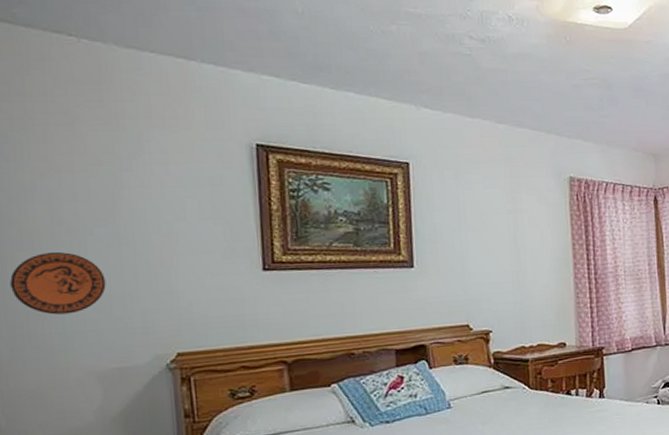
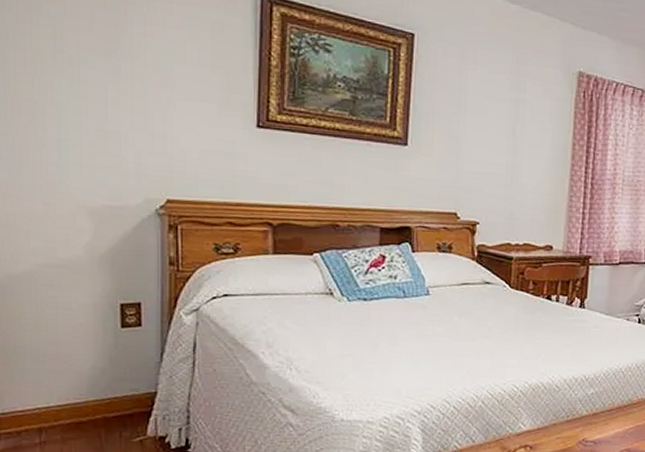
decorative plate: present [10,251,106,315] -> none [12,78,103,145]

